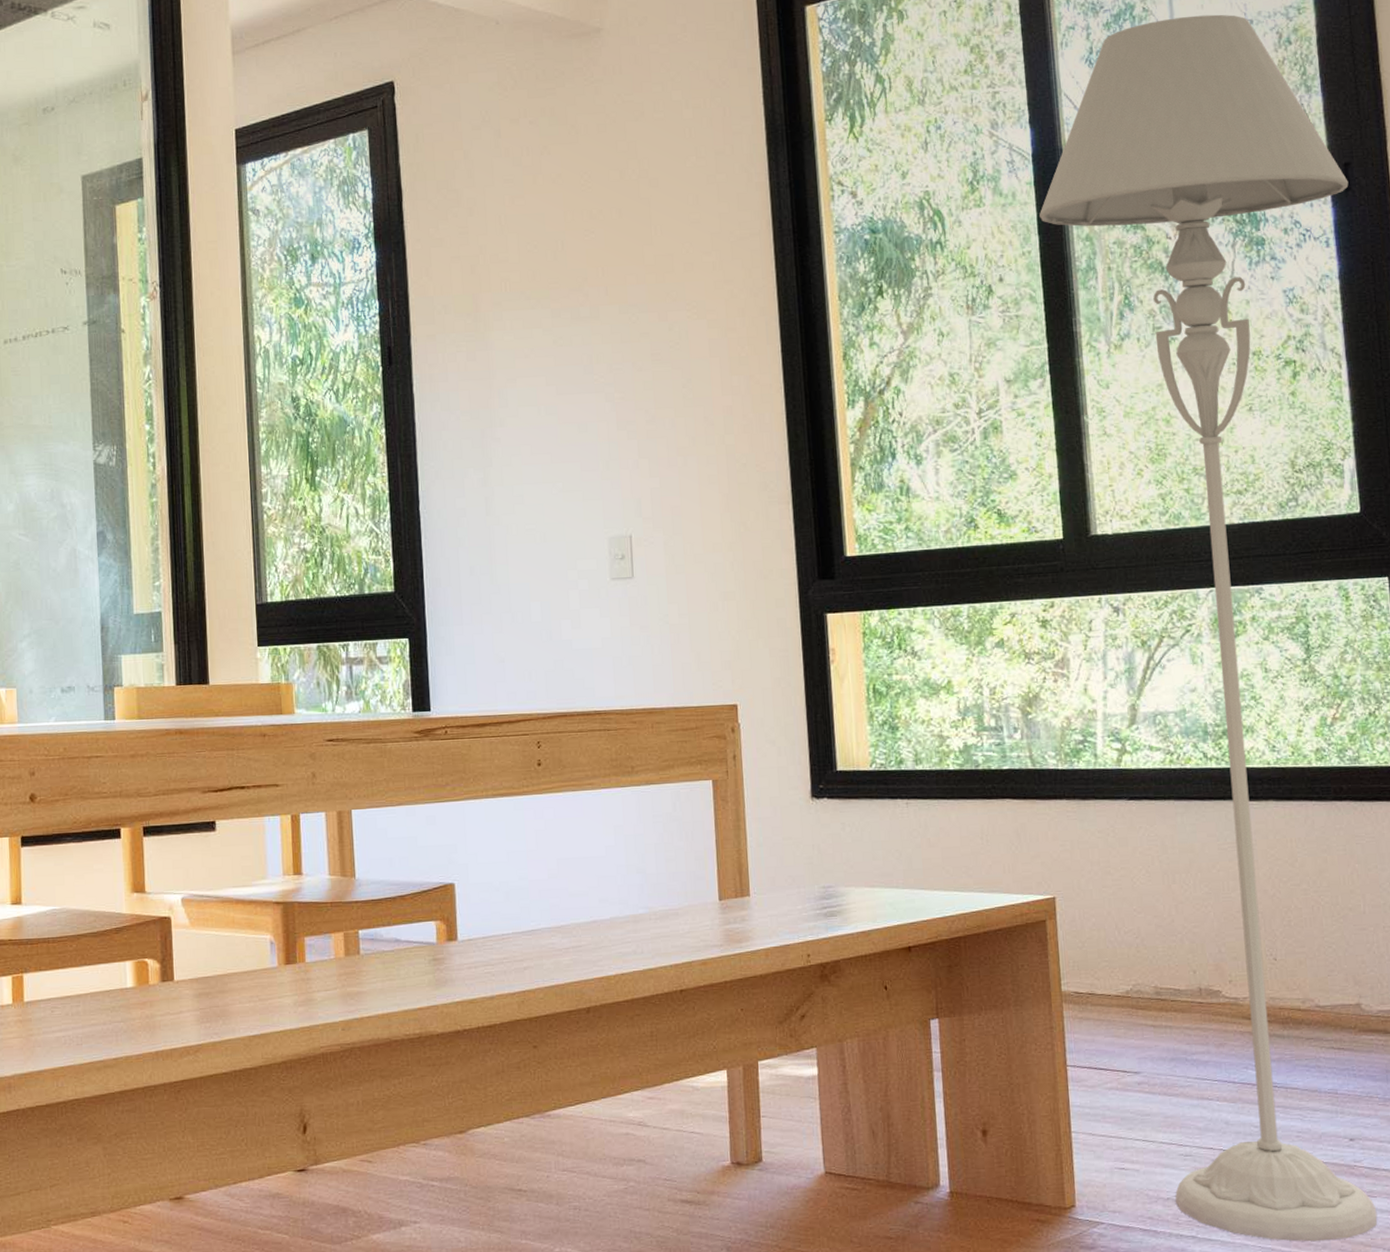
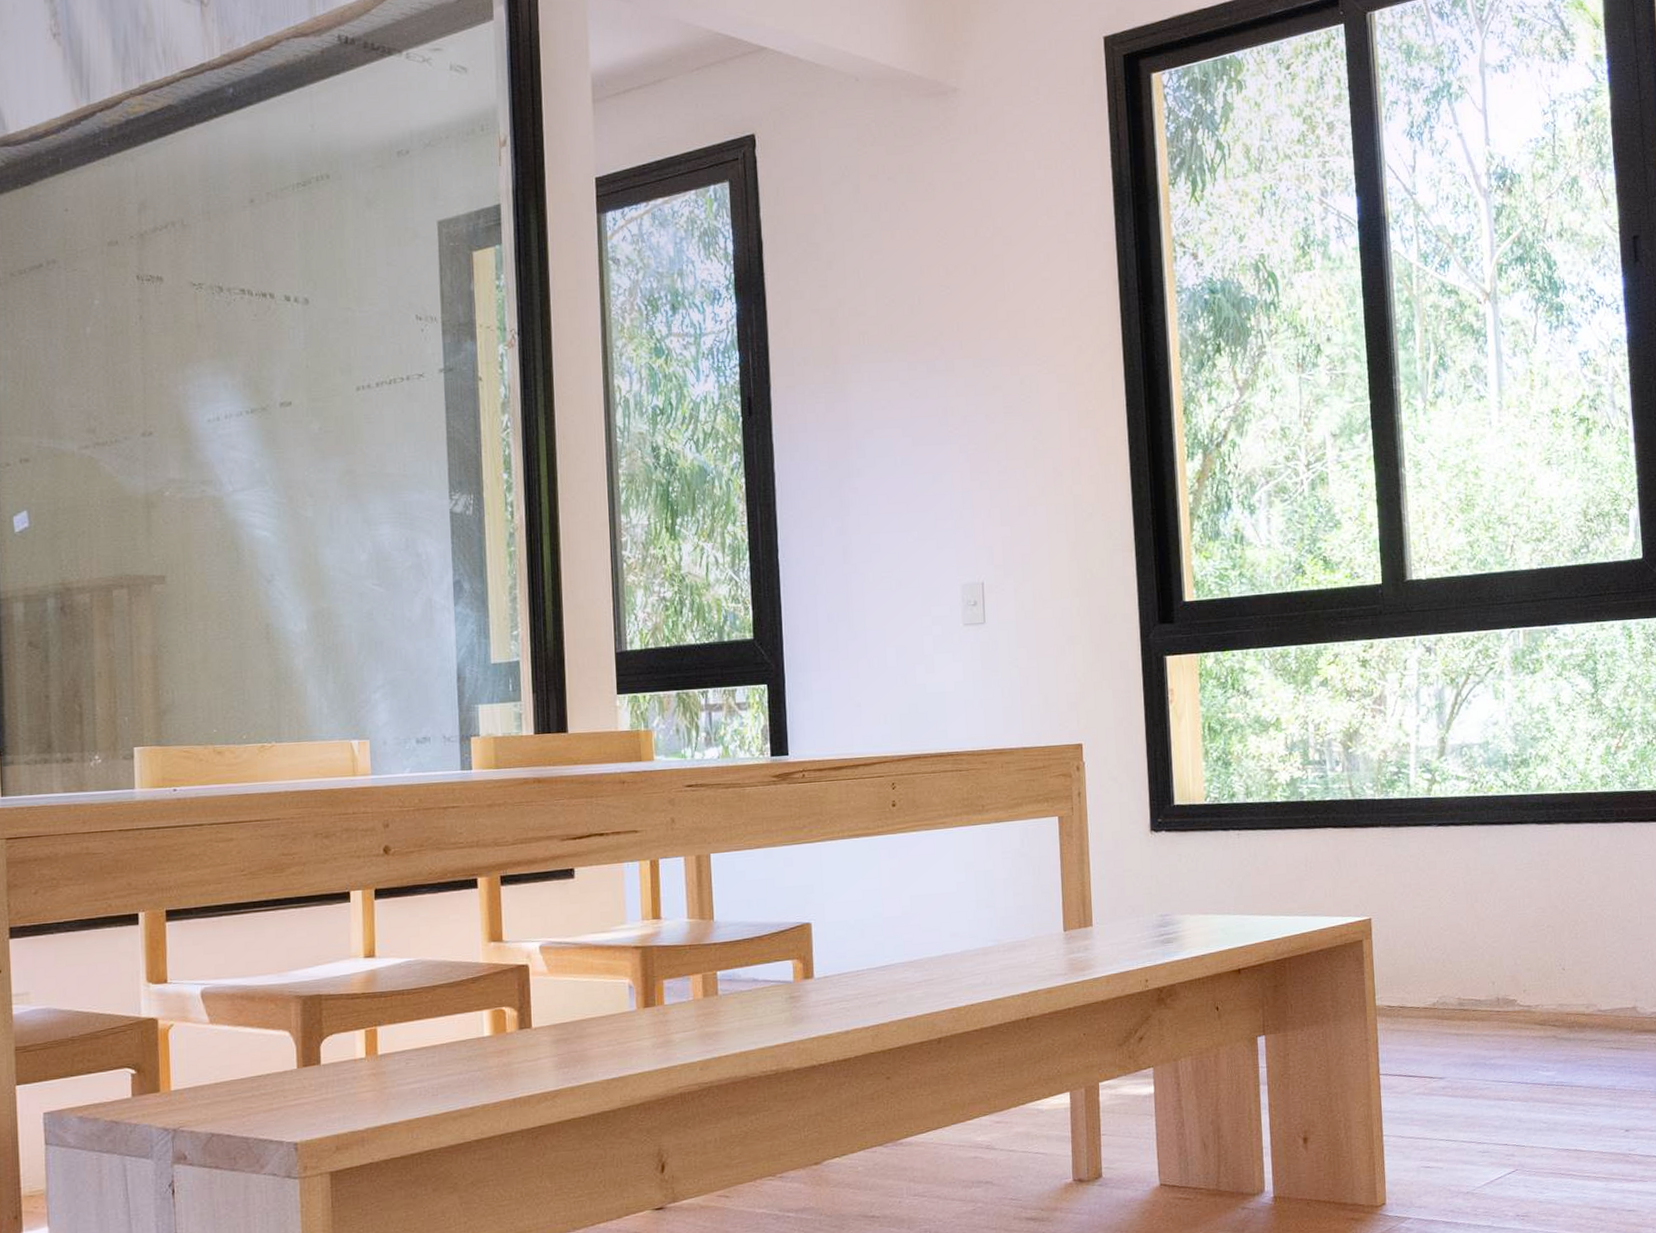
floor lamp: present [1038,14,1378,1242] -> none [1363,94,1648,1226]

